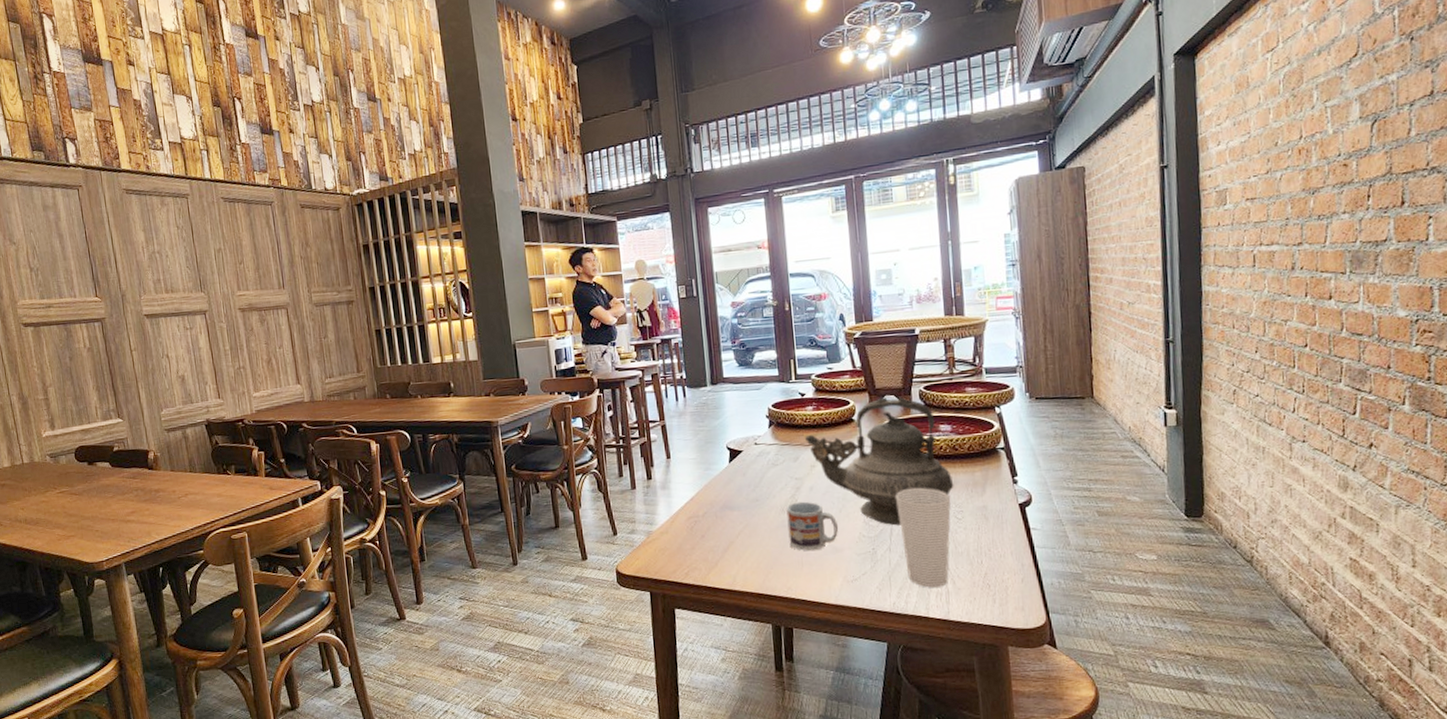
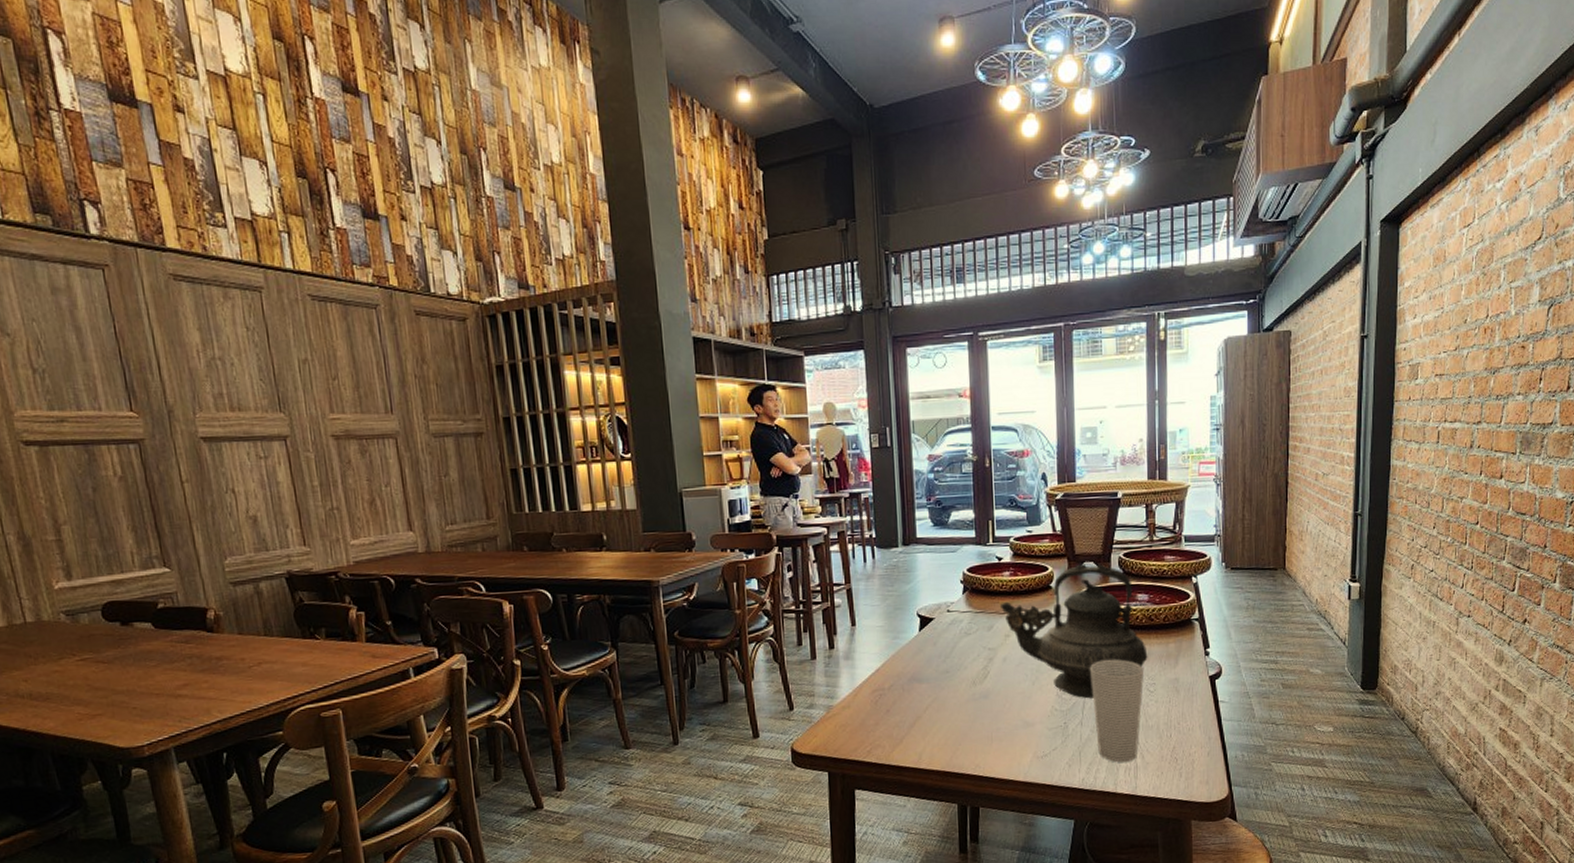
cup: present [786,501,839,552] -> none [978,673,1031,726]

